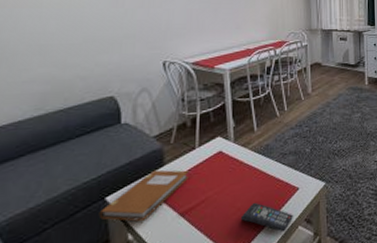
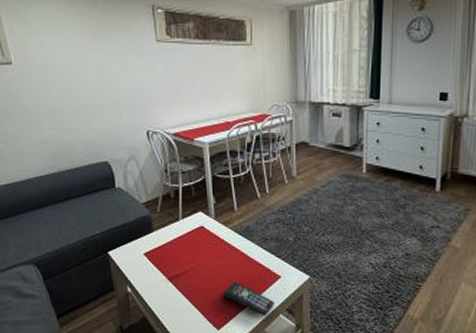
notebook: present [98,169,188,221] -> none [104,234,174,277]

